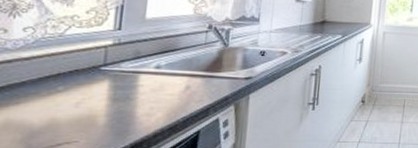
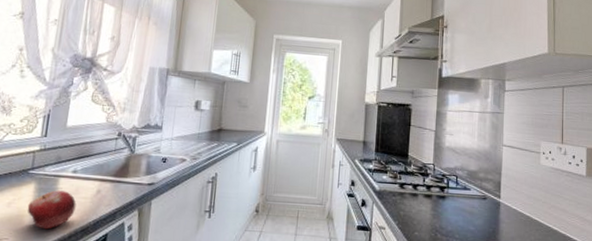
fruit: none [100,87,161,130] -> present [27,190,76,230]

